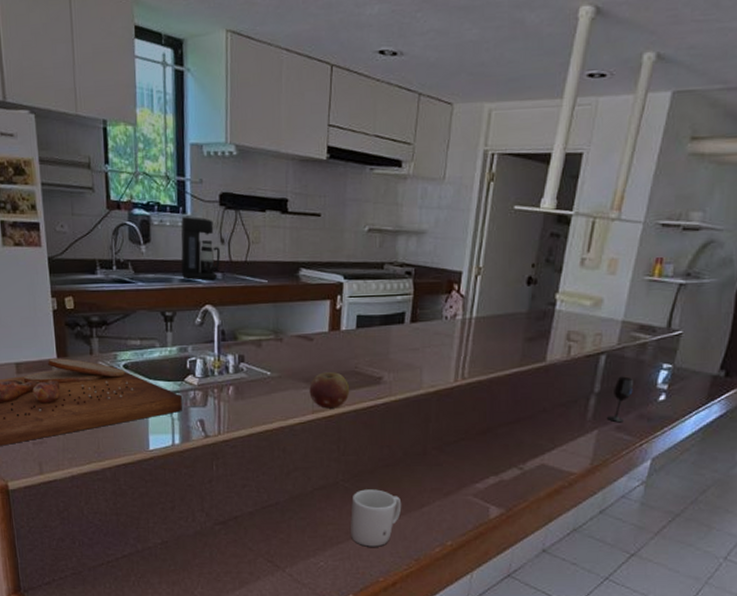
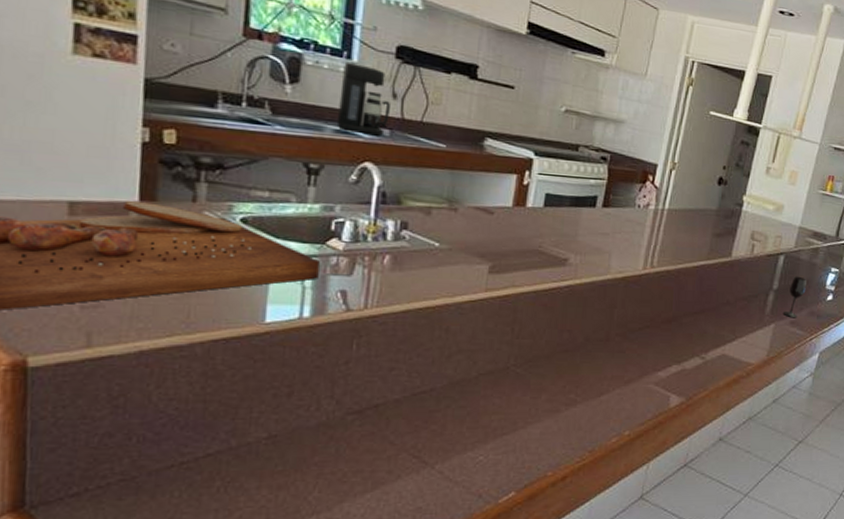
fruit: present [309,372,350,409] -> none [484,249,531,288]
mug: present [349,489,402,547] -> none [517,375,579,438]

